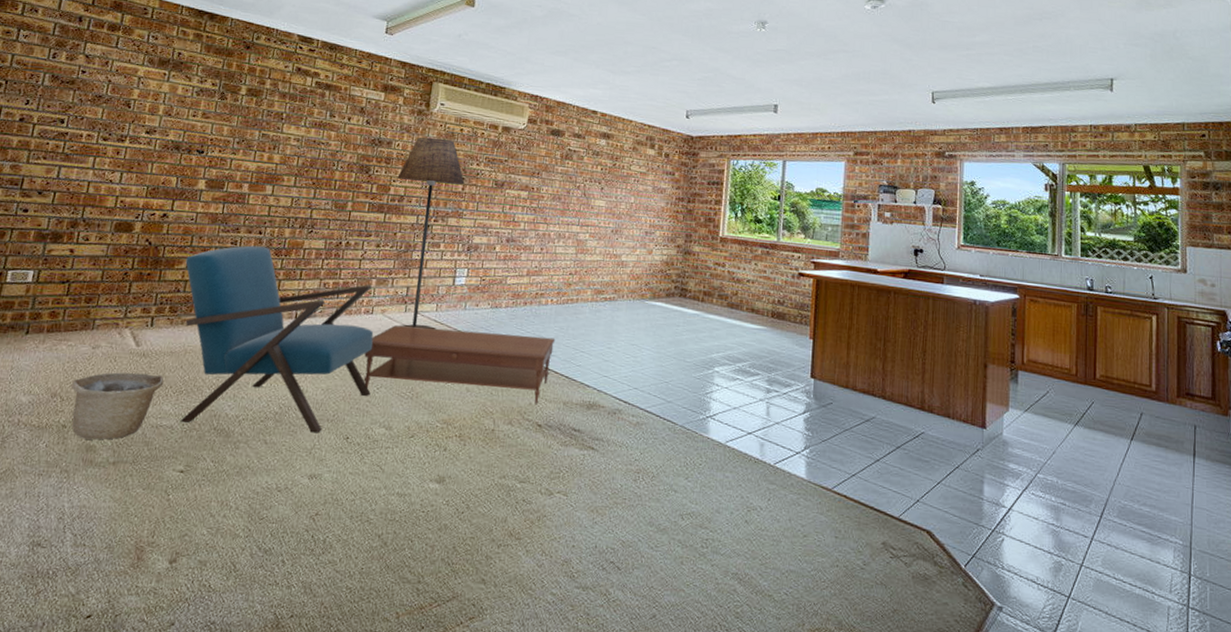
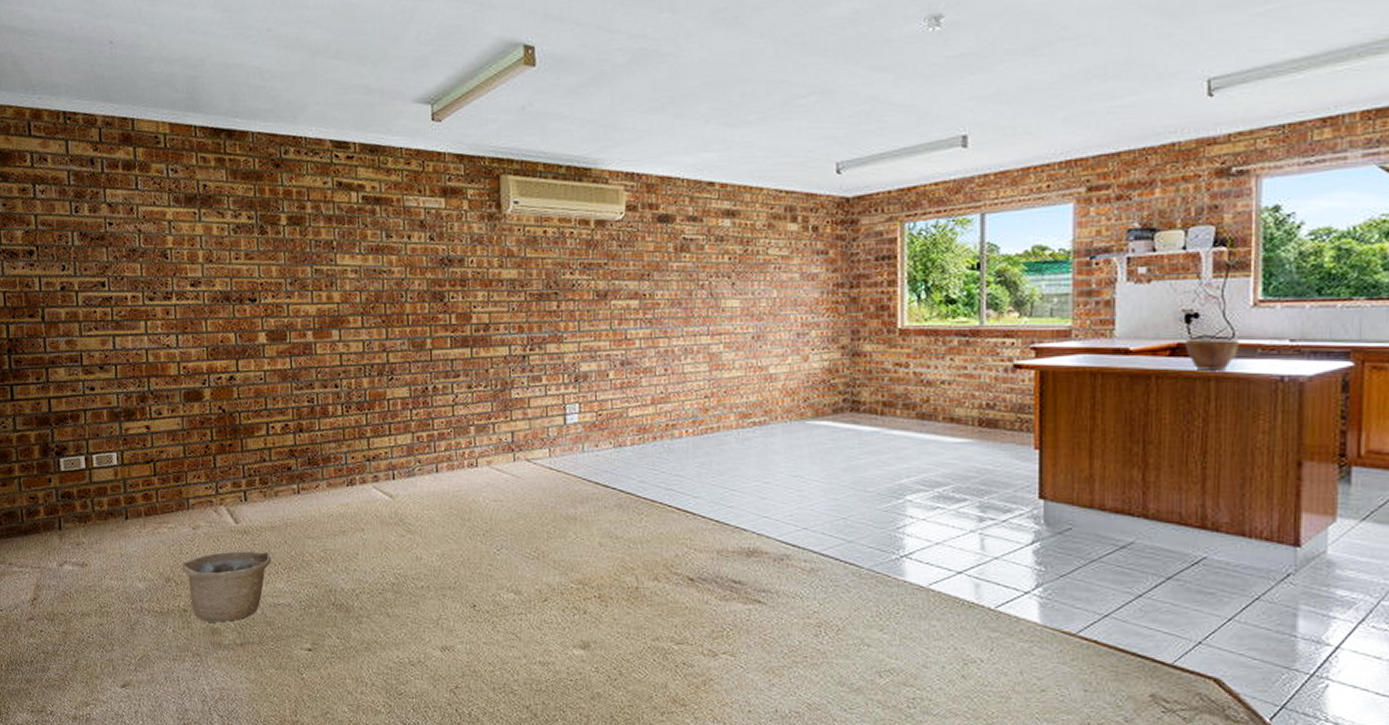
armchair: present [179,245,374,433] -> none [264,402,491,603]
coffee table: present [363,325,556,404] -> none [476,476,698,555]
floor lamp: present [397,136,465,329] -> none [477,246,559,479]
bowl: none [913,267,949,292] -> present [1184,339,1240,371]

